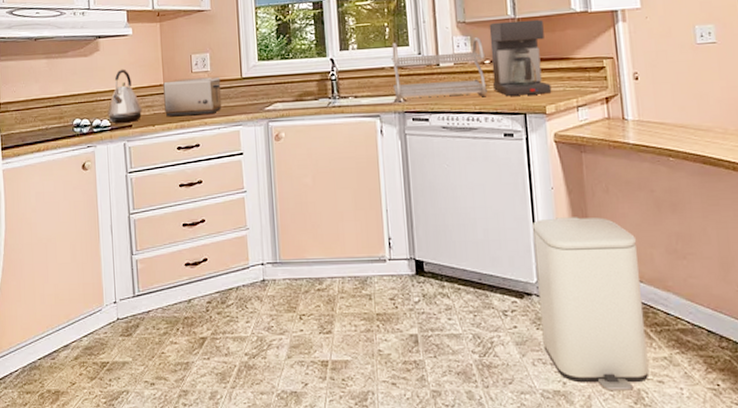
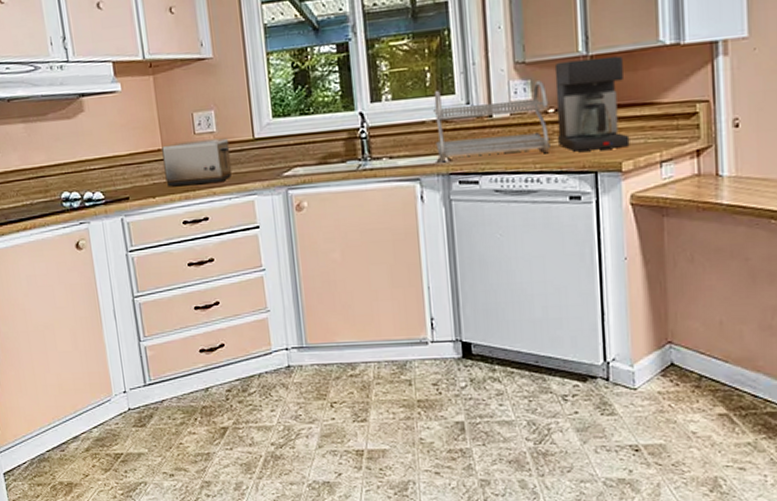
kettle: present [107,69,143,124] -> none [99,132,140,197]
pedal bin: present [532,217,649,390] -> none [599,291,729,478]

